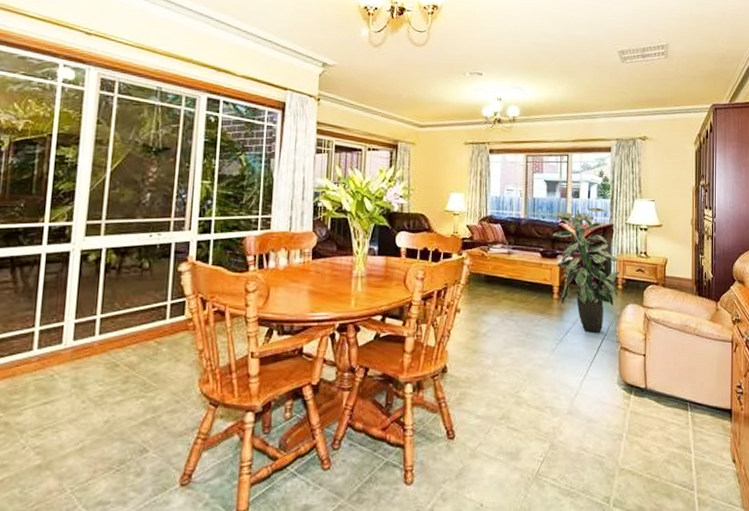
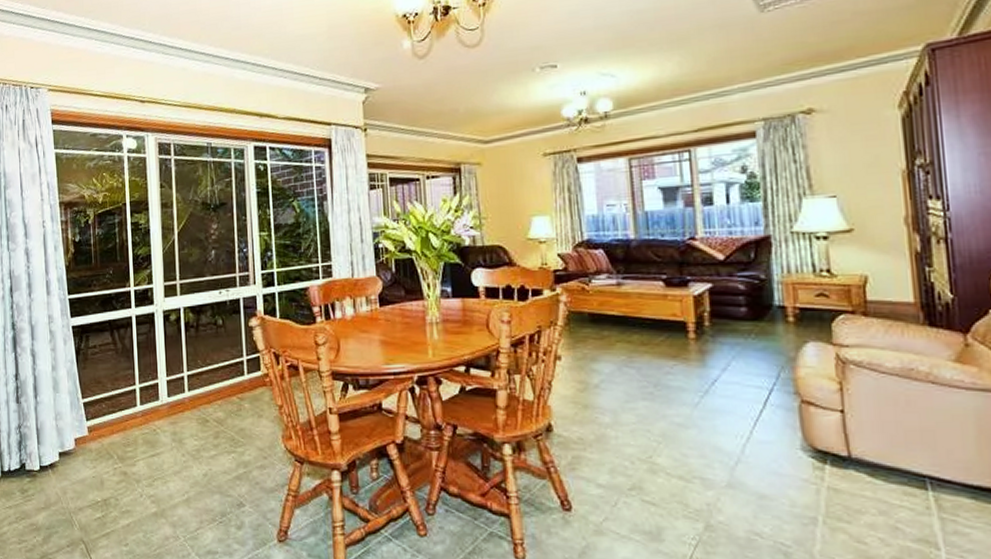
indoor plant: present [553,207,619,333] -> none [677,214,790,381]

